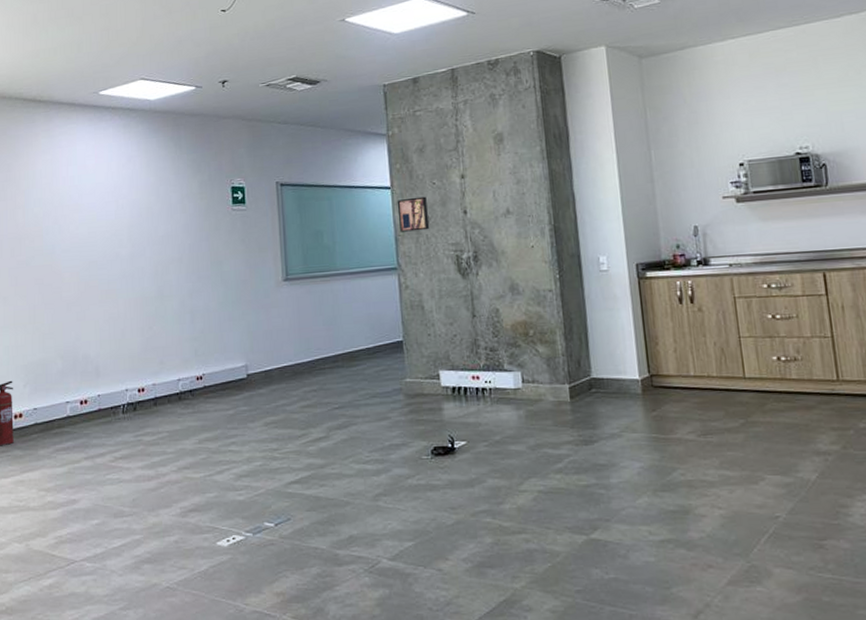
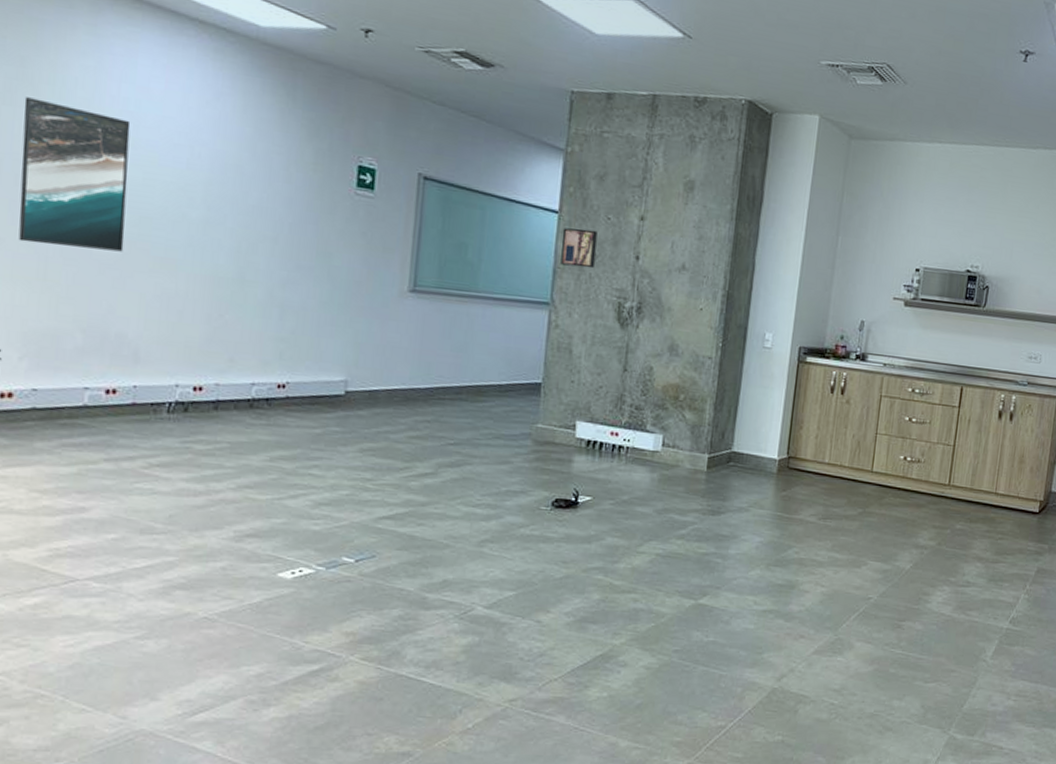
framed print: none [12,191,81,297] -> present [18,97,131,252]

